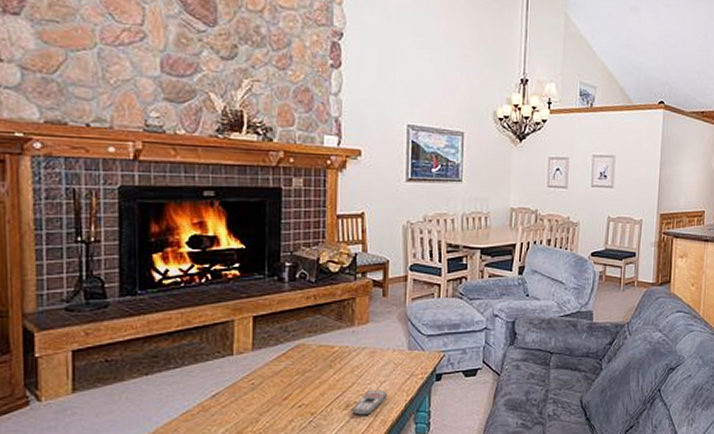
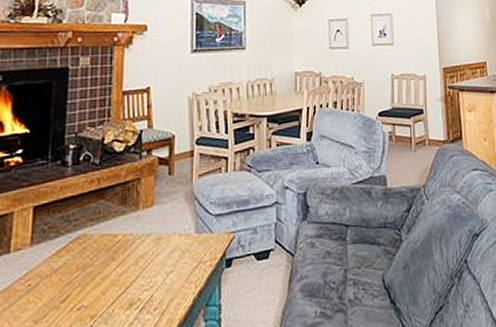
remote control: present [352,390,387,416] -> none [135,282,173,316]

